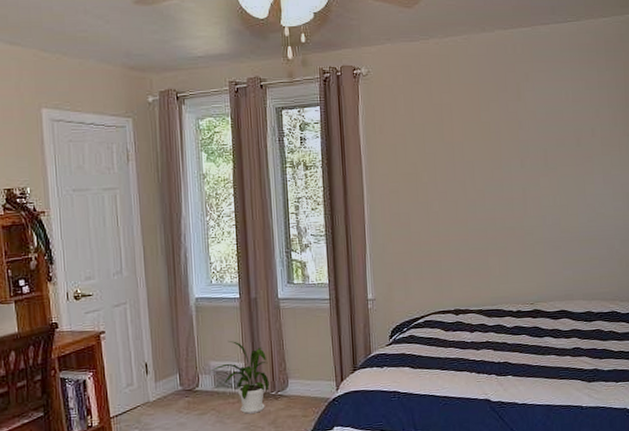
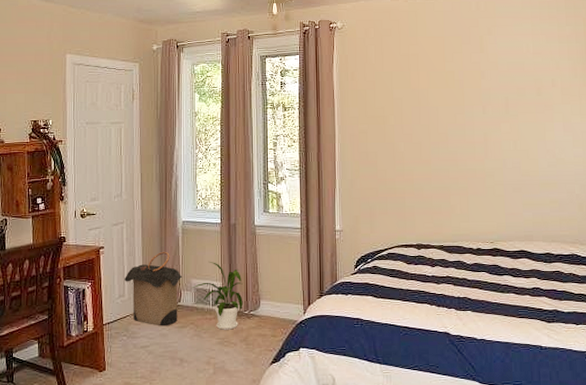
laundry hamper: none [132,332,199,415] -> present [125,251,183,326]

